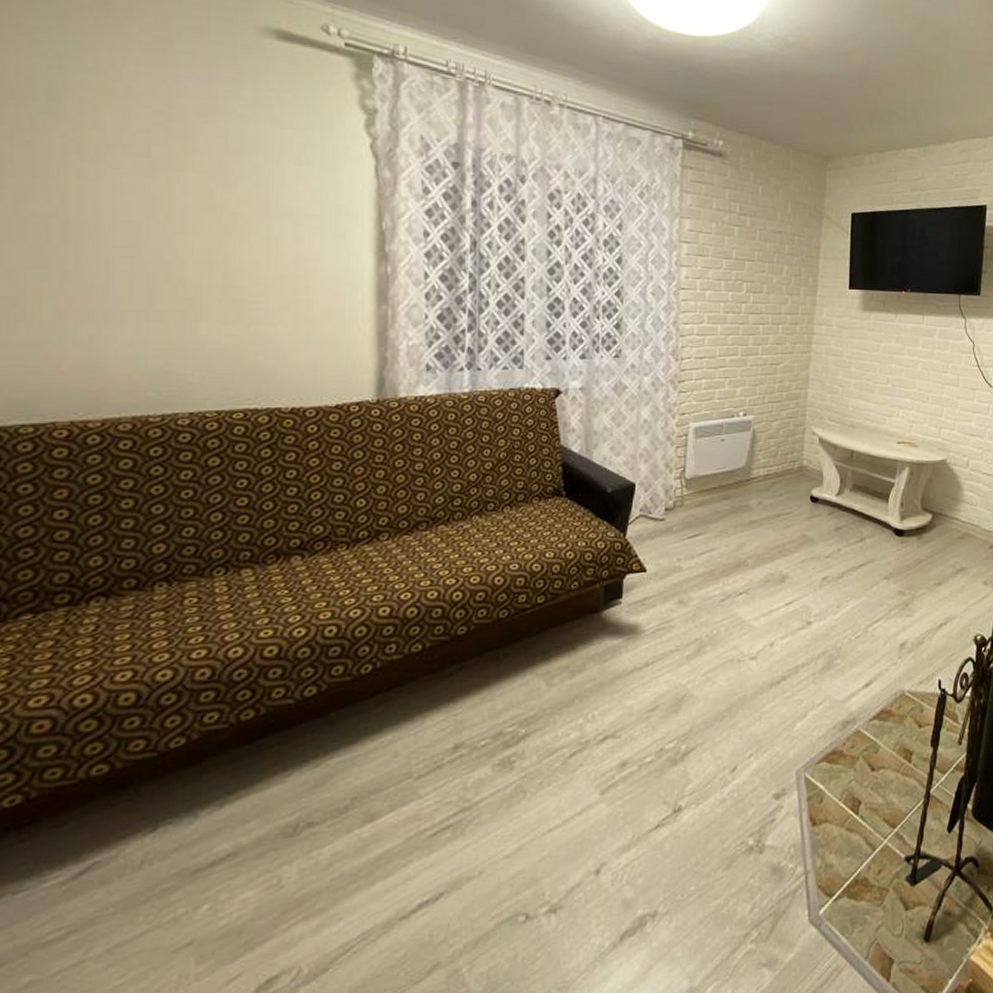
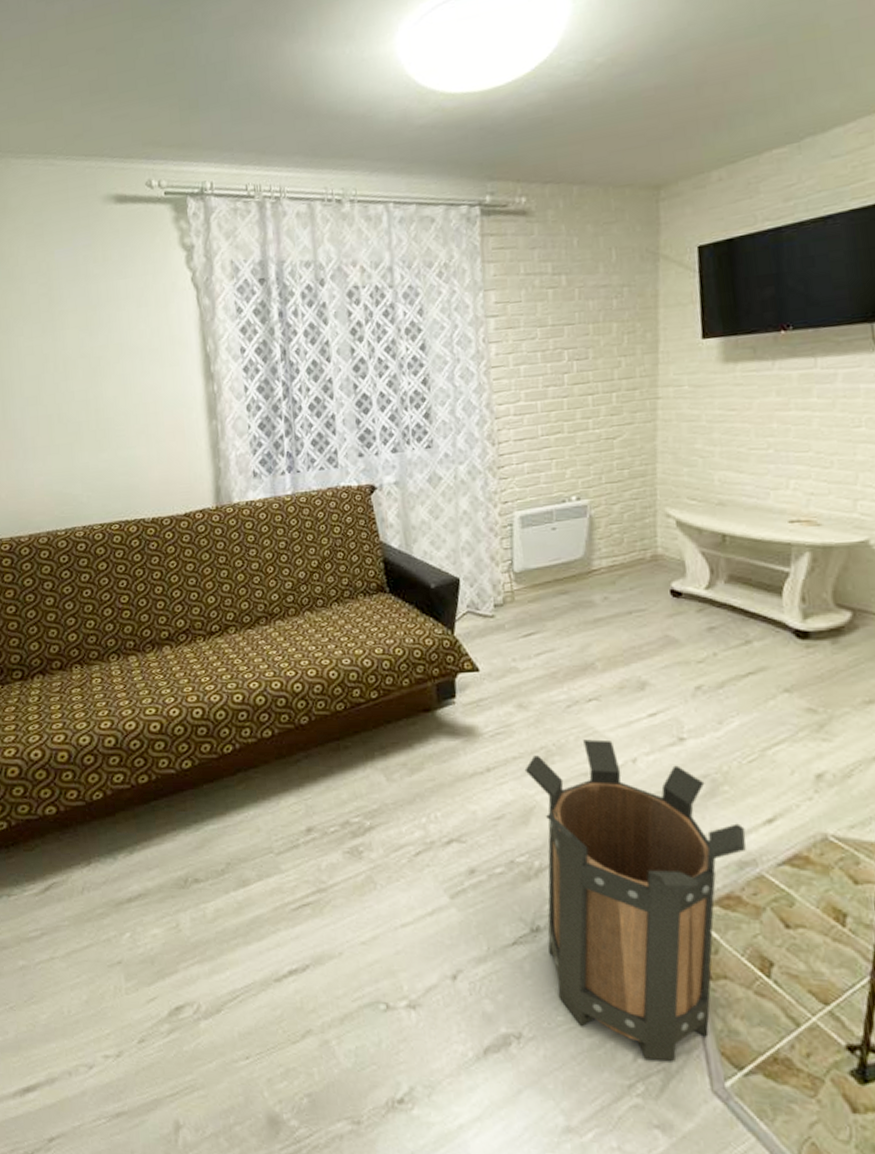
decorative basket: none [680,628,850,909] -> present [524,739,746,1062]

